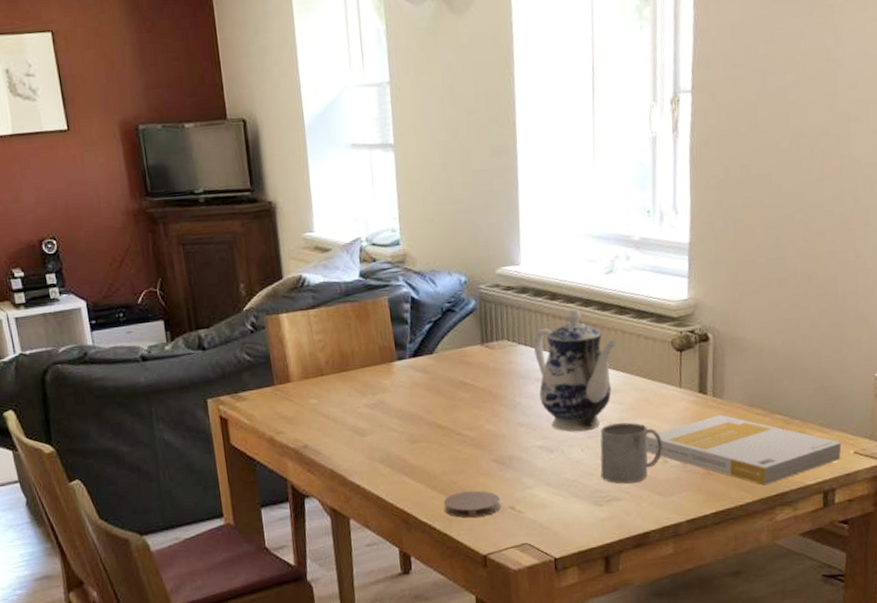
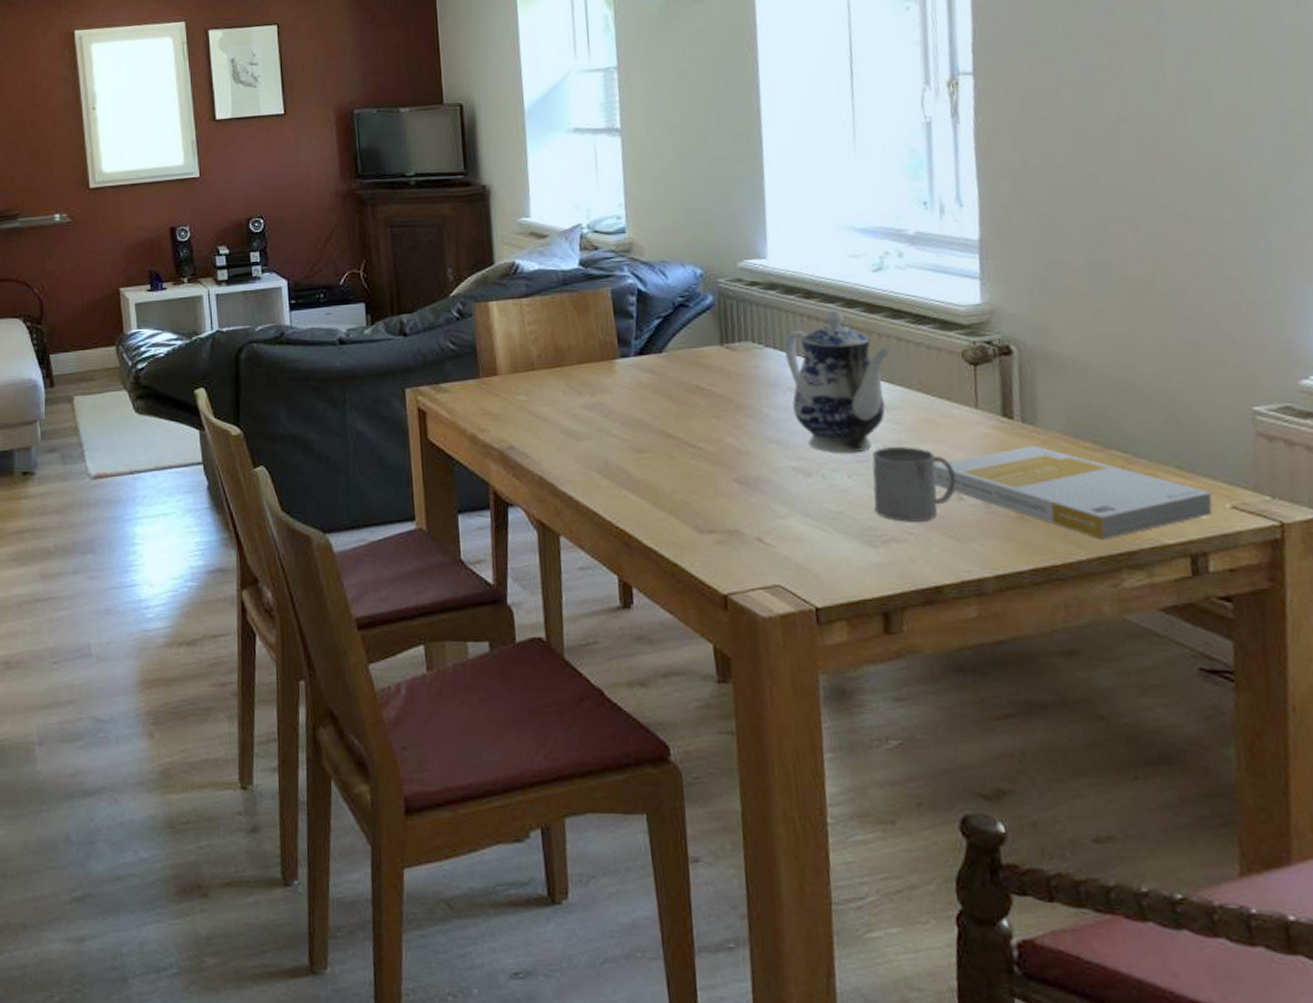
coaster: present [443,490,501,518] -> none [673,515,745,547]

